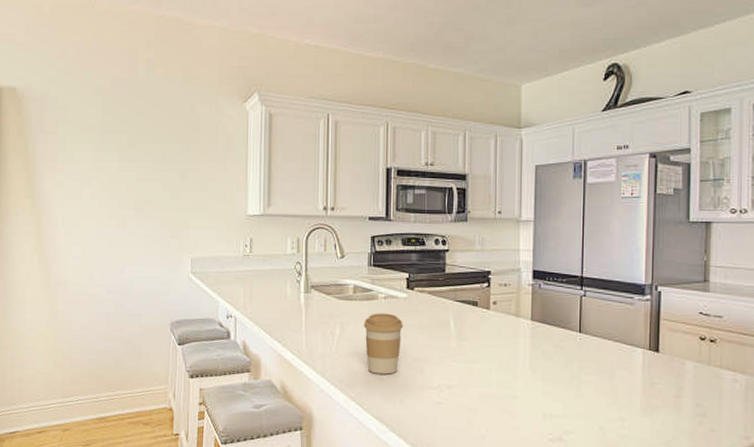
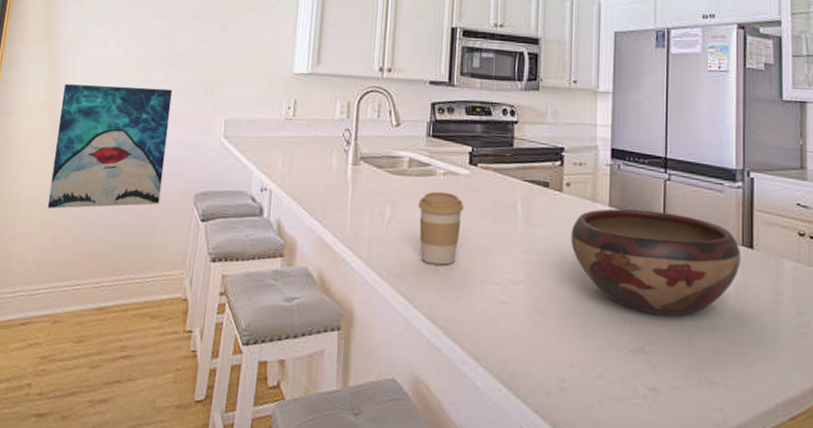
wall art: none [47,232,143,339] -> present [47,84,173,209]
decorative bowl: none [497,321,648,411] -> present [571,208,741,317]

